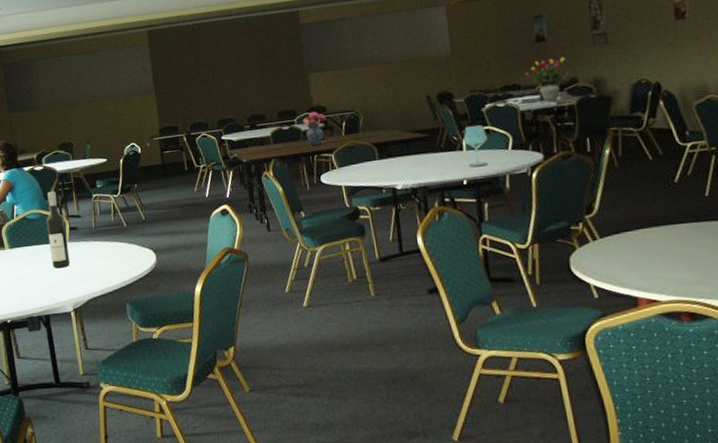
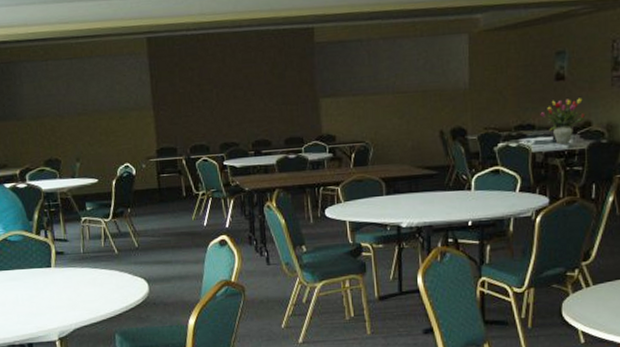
bottle: present [46,191,71,269] -> none [30,211,56,295]
flower arrangement: present [303,112,327,147] -> none [310,140,336,178]
wine glass: present [463,125,488,167] -> none [472,164,497,208]

